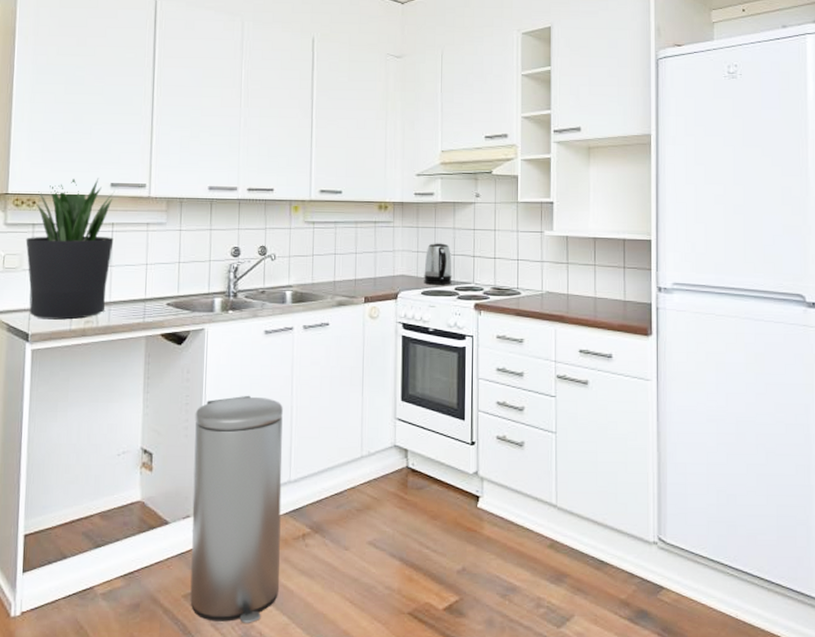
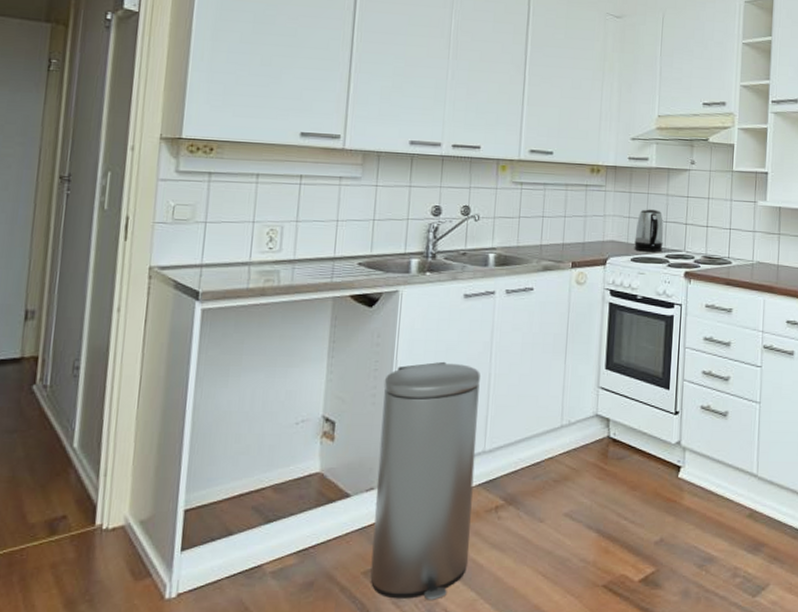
planter: present [25,178,115,320] -> none [200,125,305,278]

